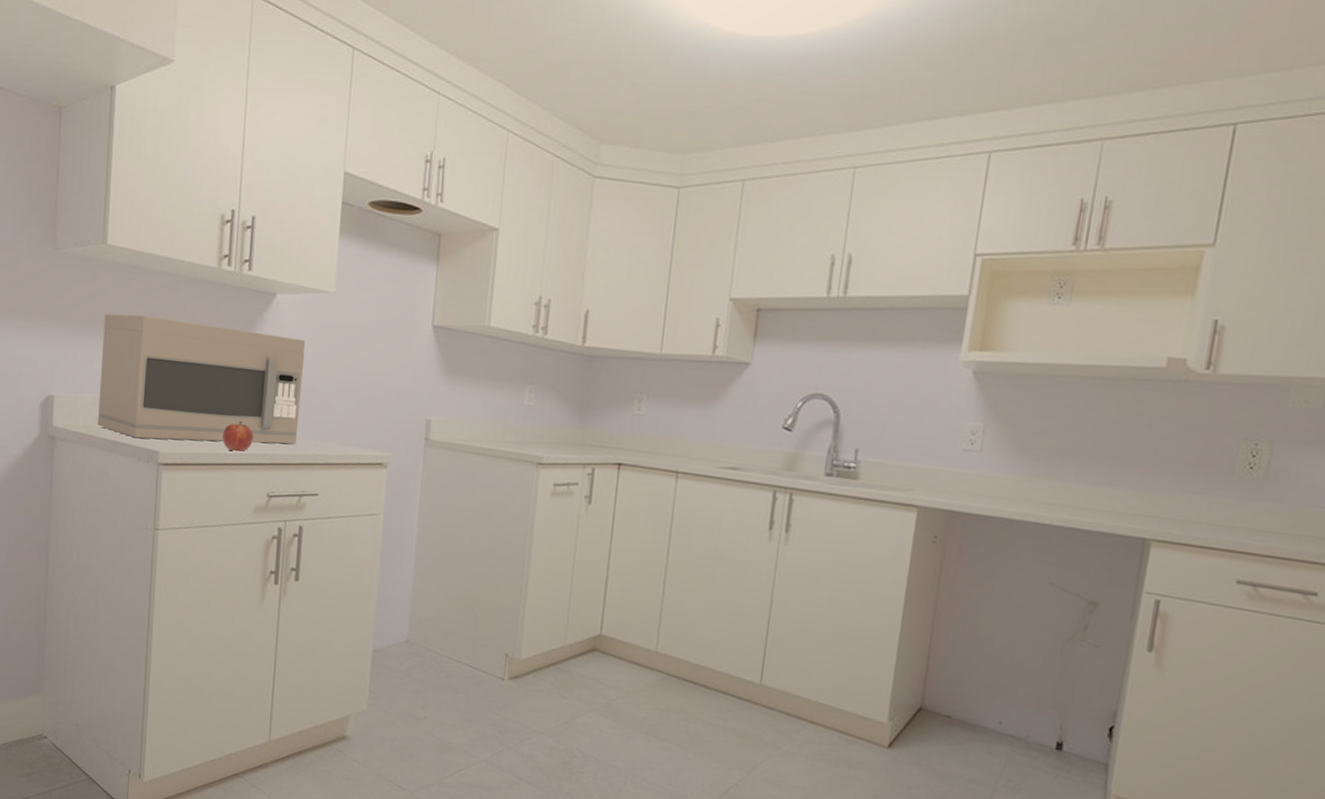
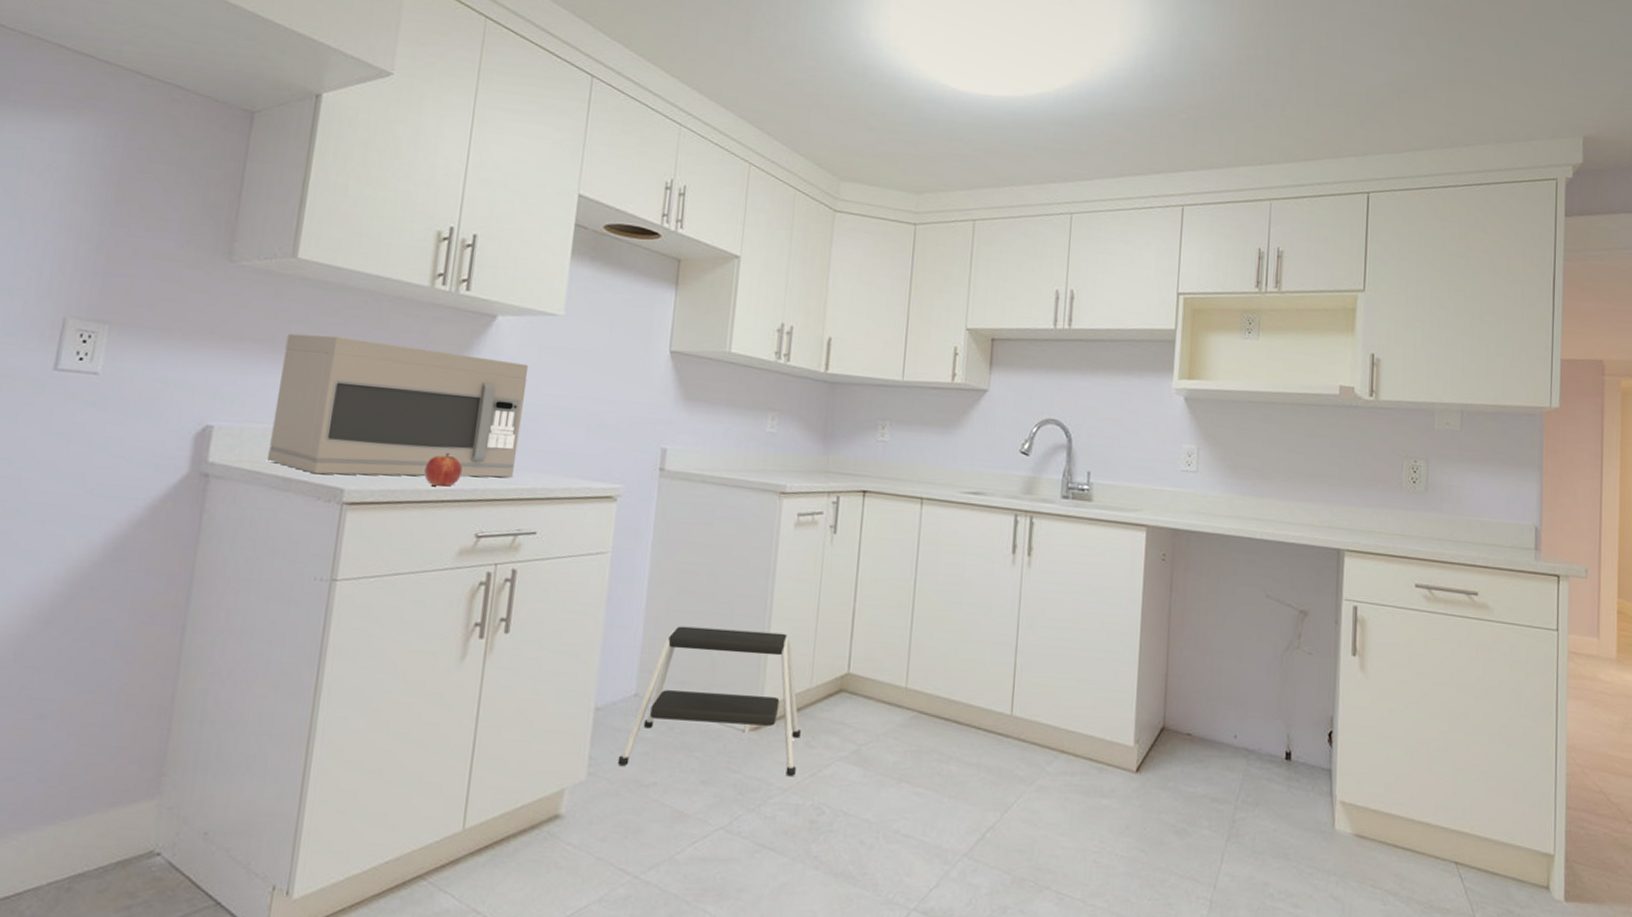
step stool: none [393,583,556,722] -> present [617,626,801,776]

